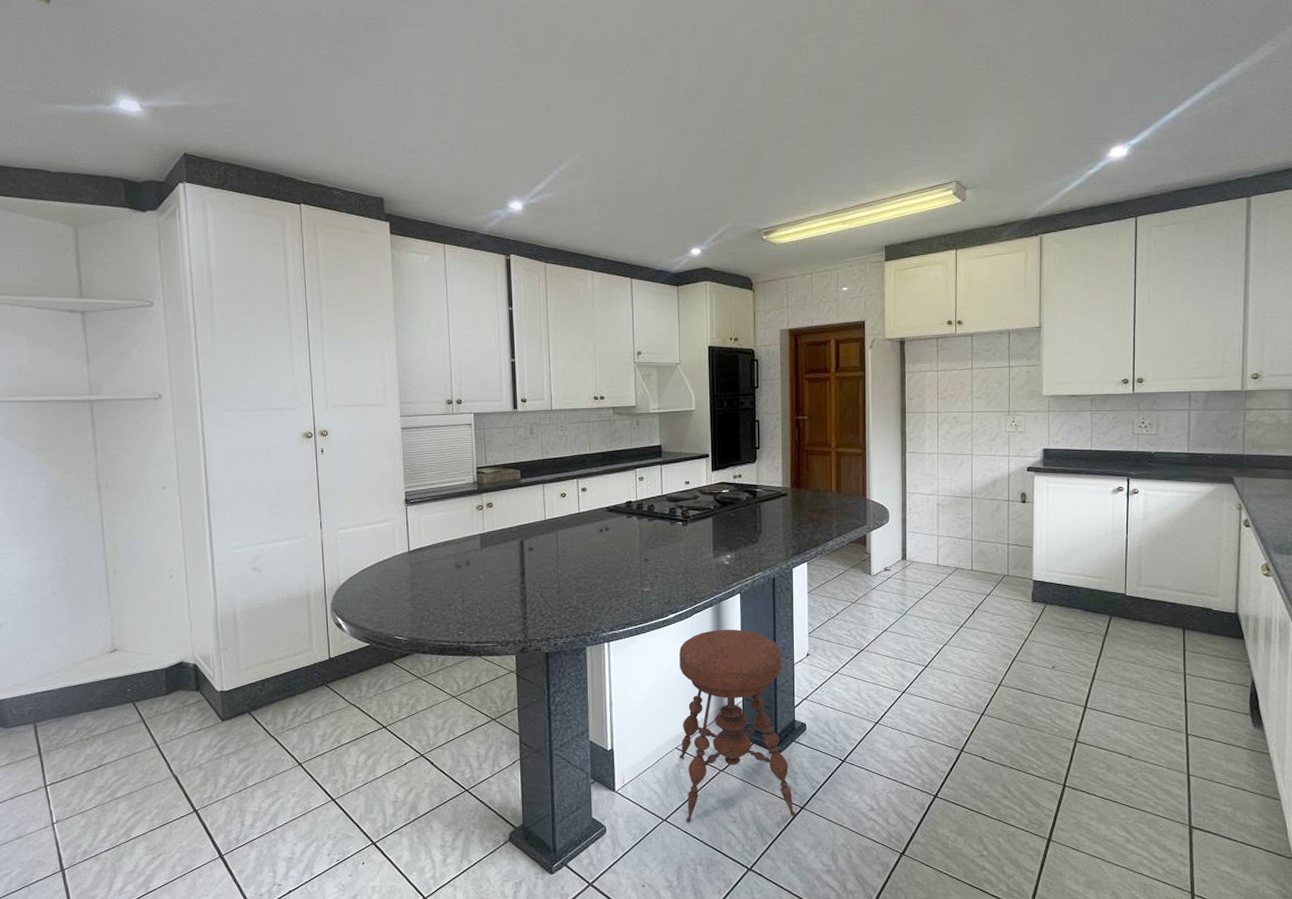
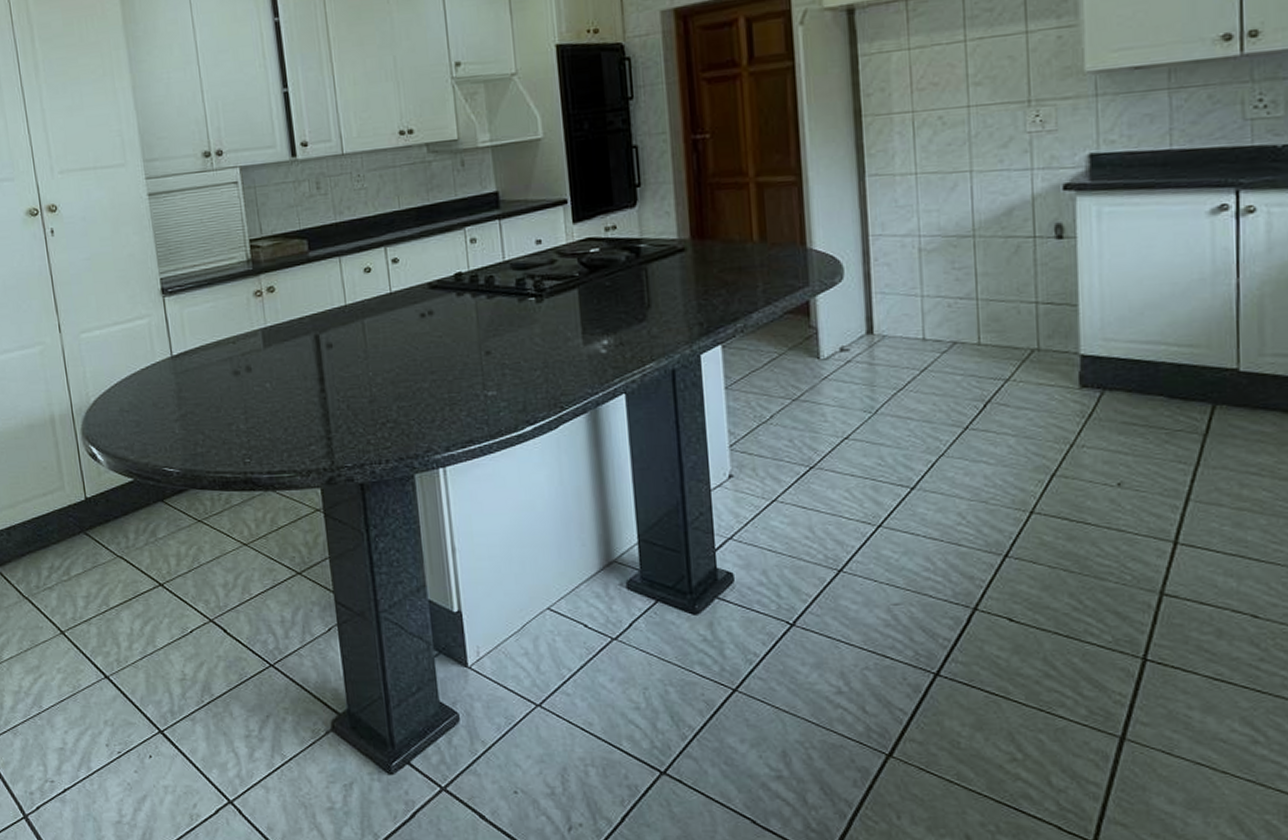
stool: present [679,629,796,822] -> none [543,443,726,708]

